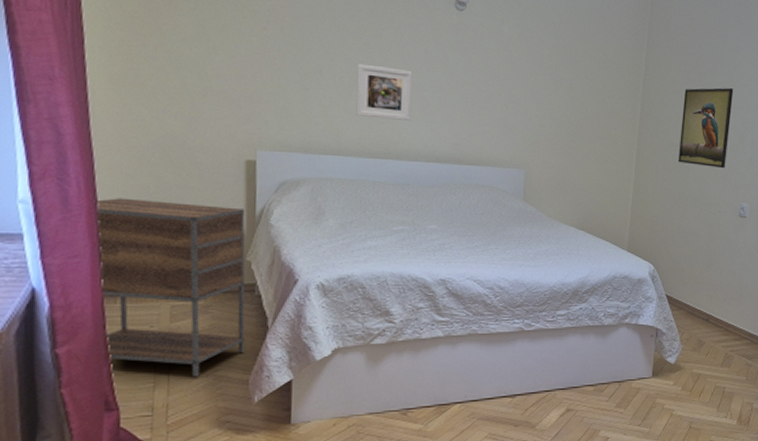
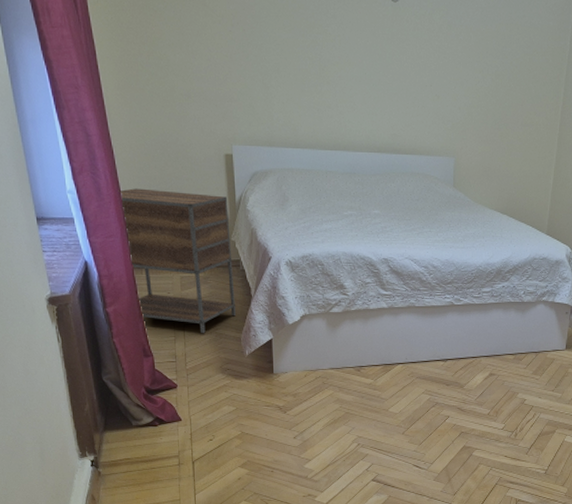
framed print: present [356,64,413,120] -> none [308,61,355,113]

